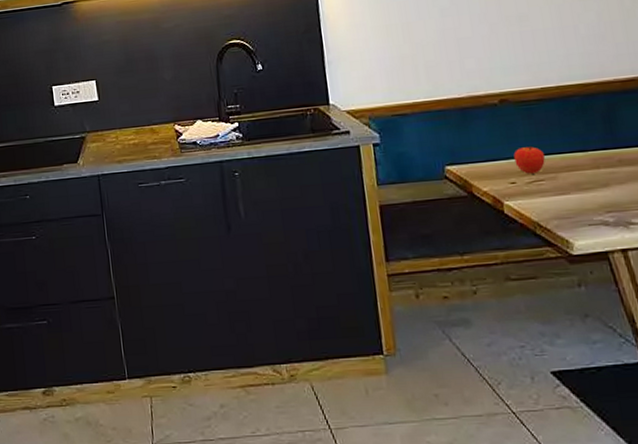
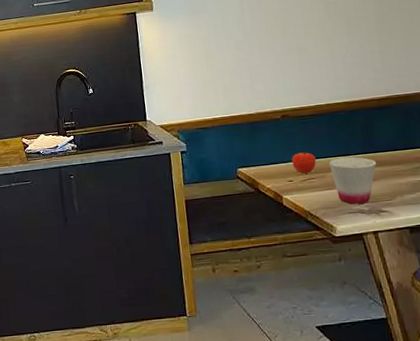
cup: none [561,153,623,214] -> present [329,157,377,204]

